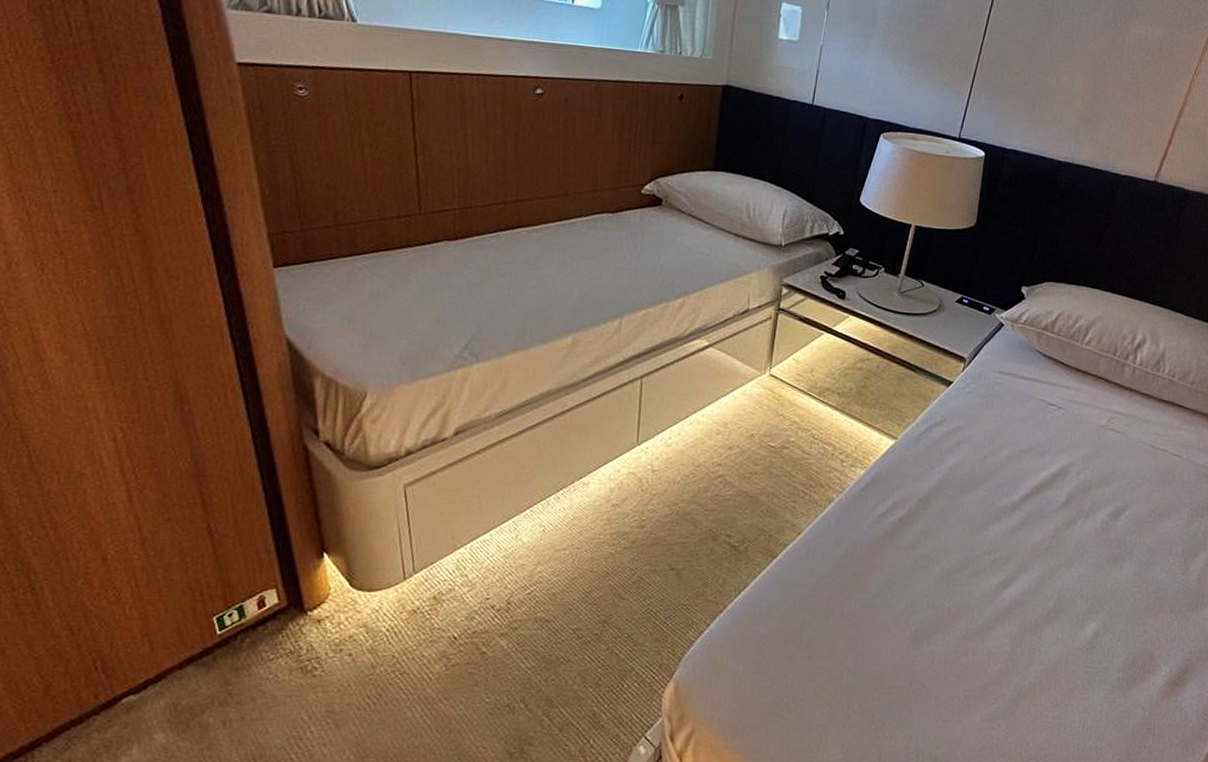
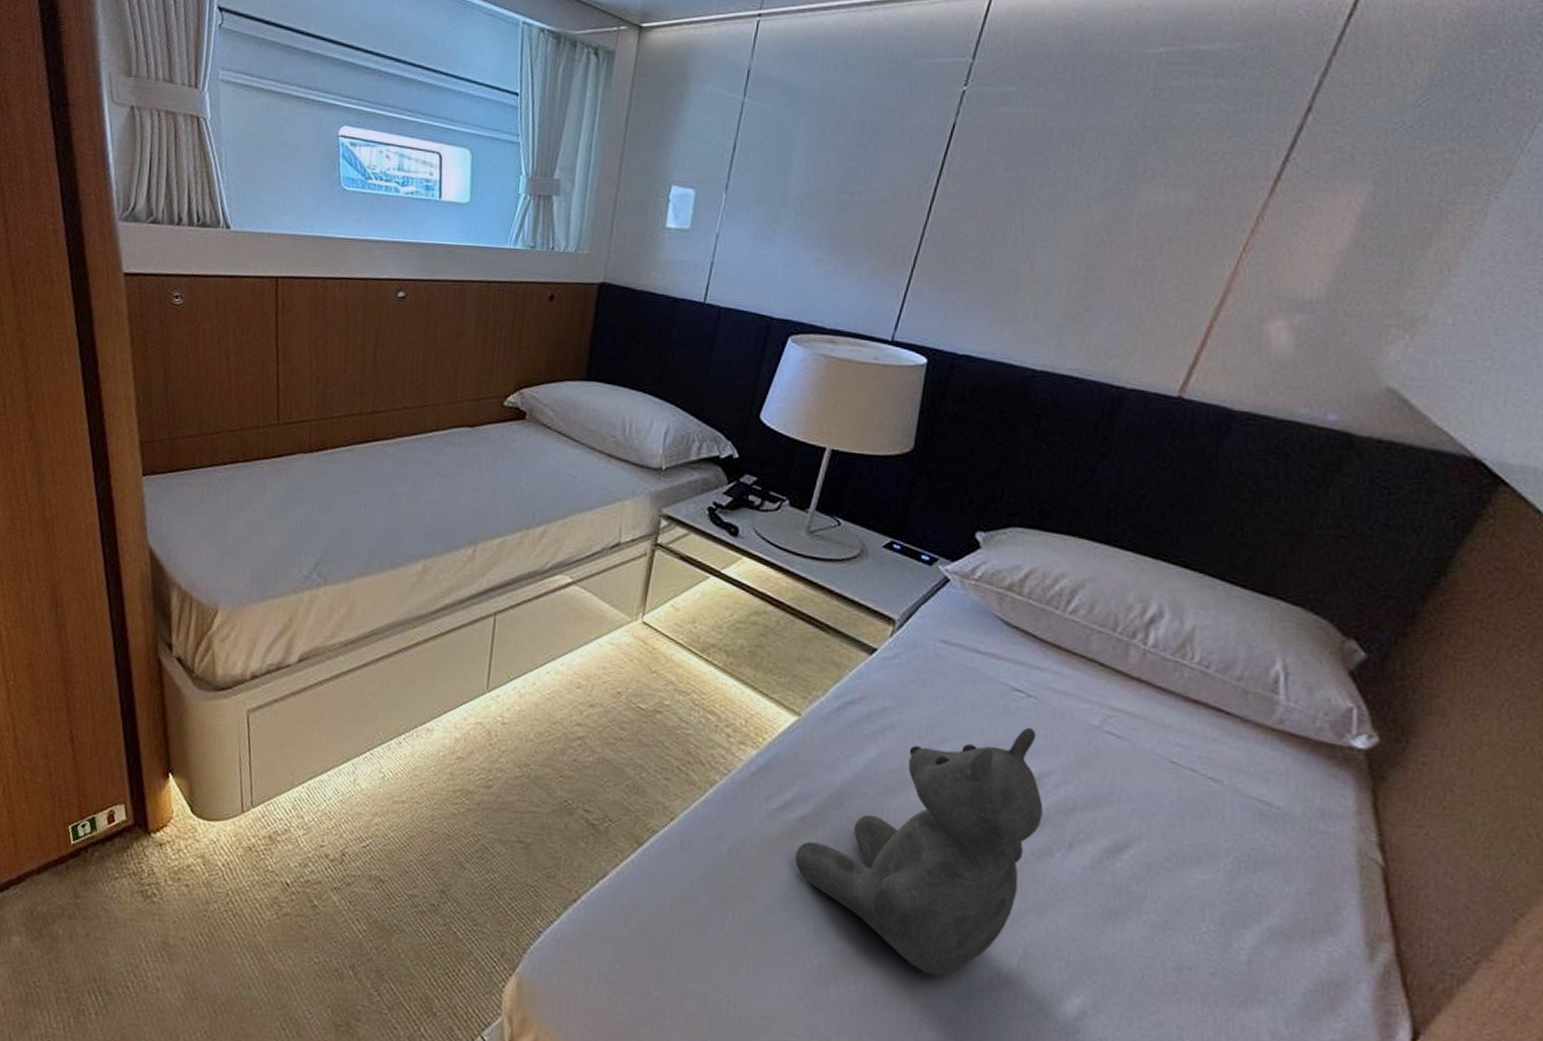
teddy bear: none [895,431,1070,624] -> present [794,727,1043,976]

